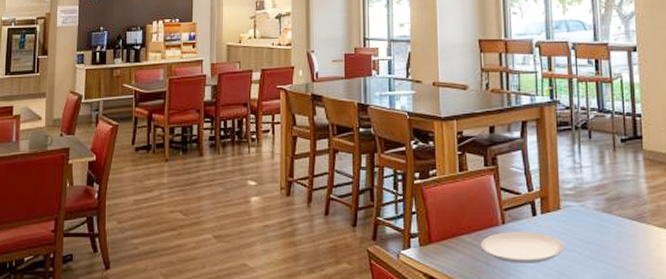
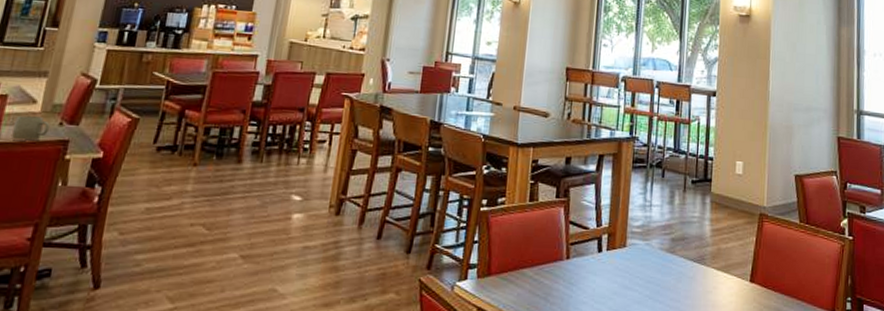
plate: present [481,232,564,263] -> none [542,267,626,301]

